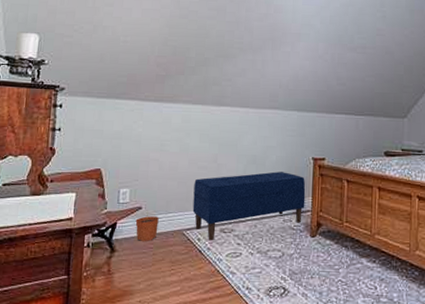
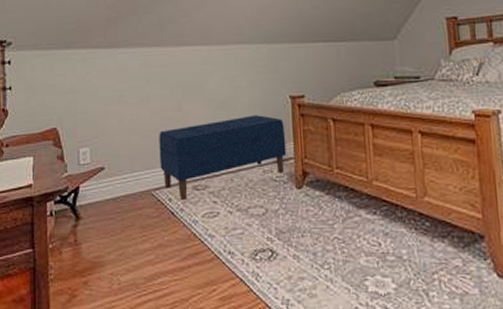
plant pot: present [135,211,159,241] -> none [99,171,124,206]

